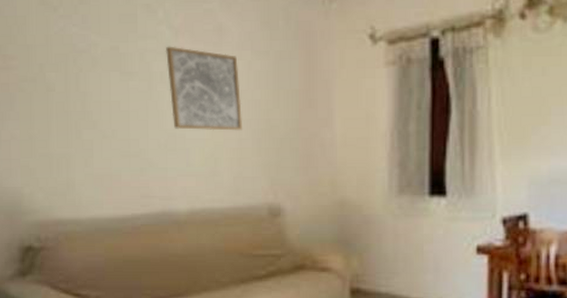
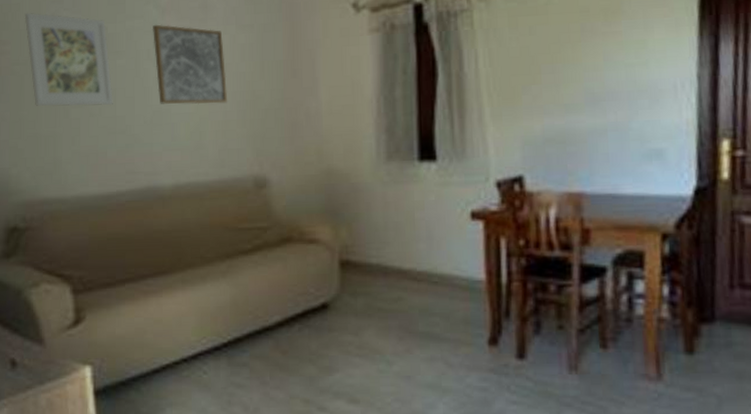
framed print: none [31,26,126,128] -> present [24,12,113,107]

